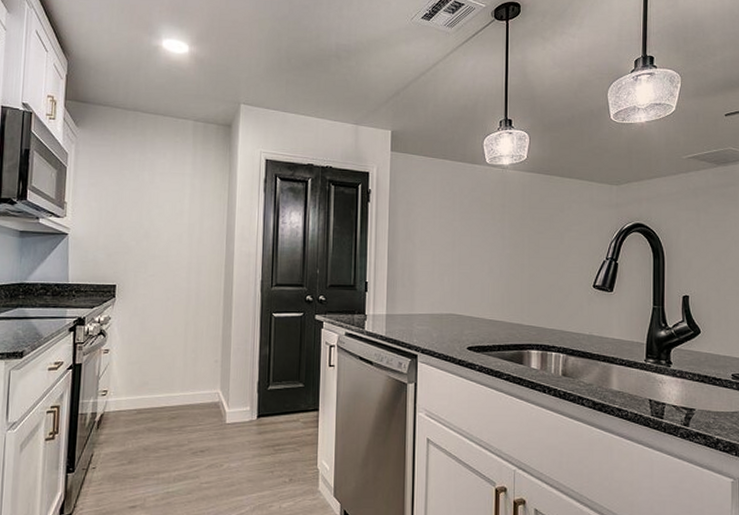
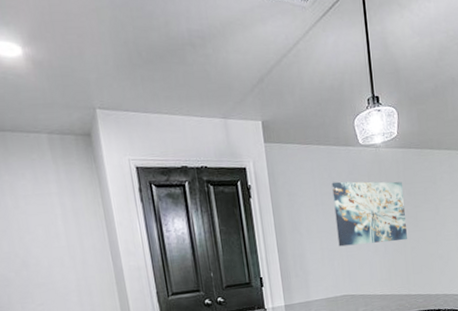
wall art: none [451,197,528,266] -> present [332,181,407,247]

